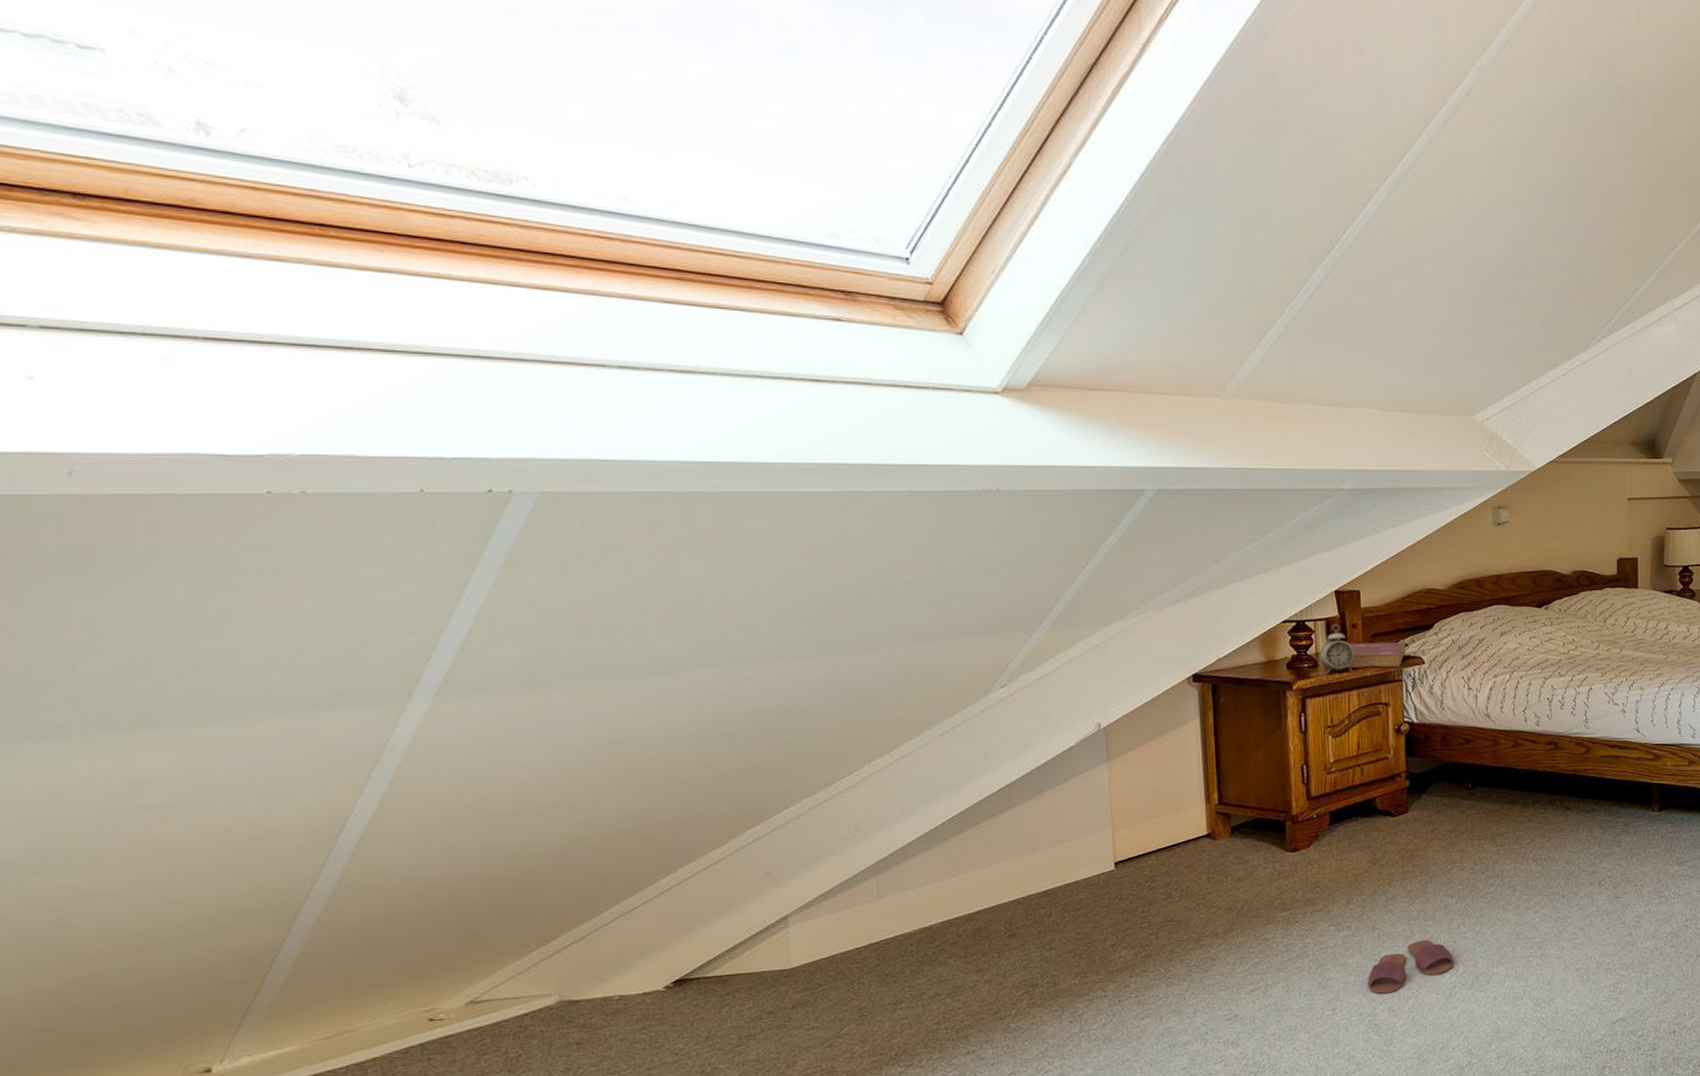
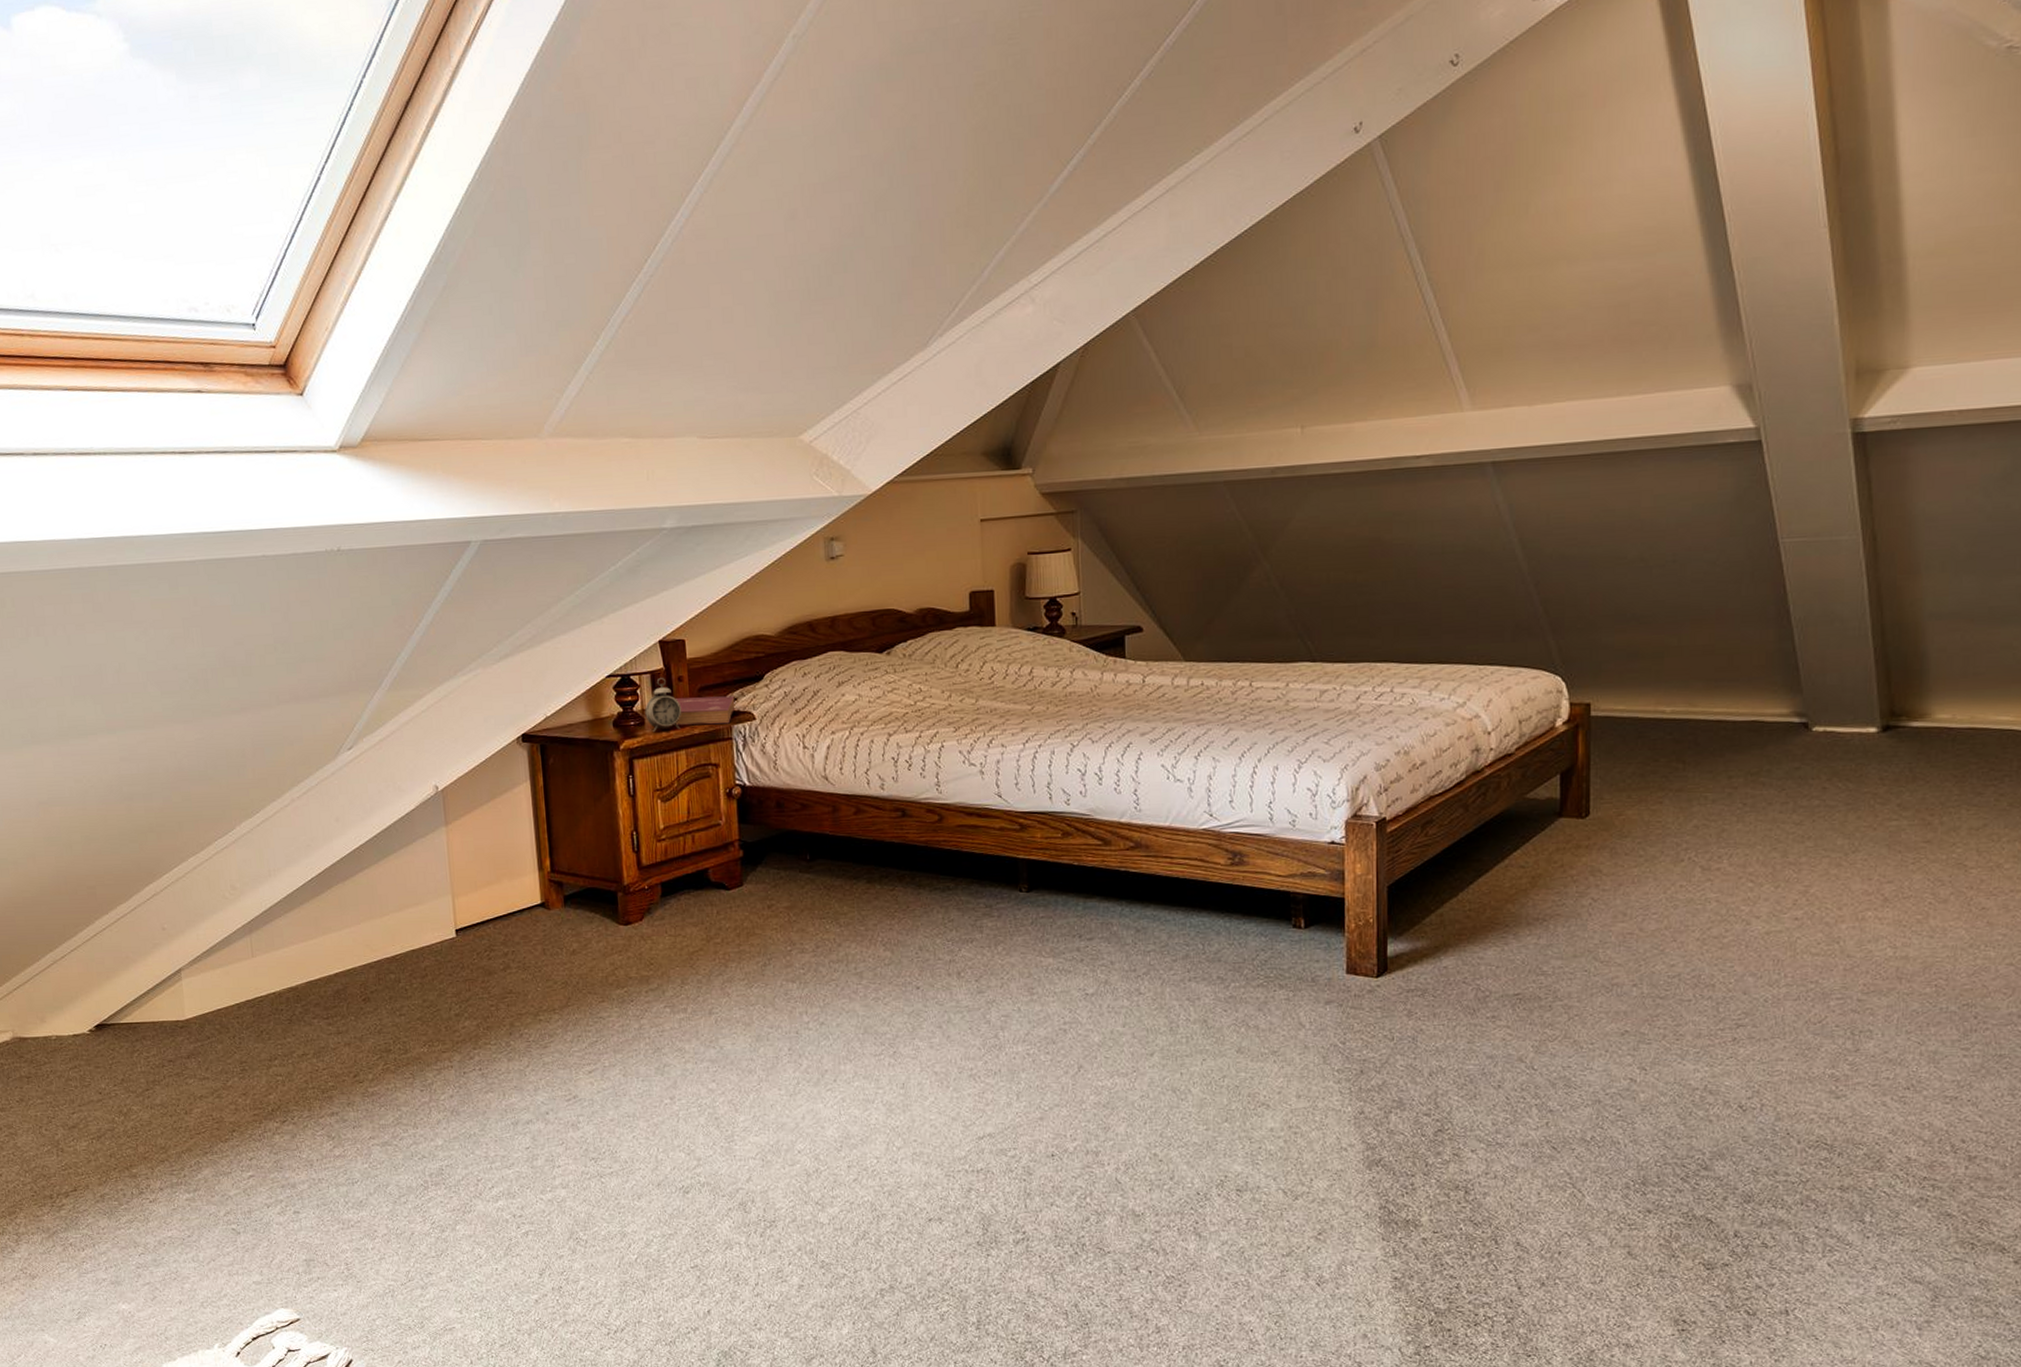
slippers: present [1368,939,1454,994] -> none [706,1027,797,1085]

